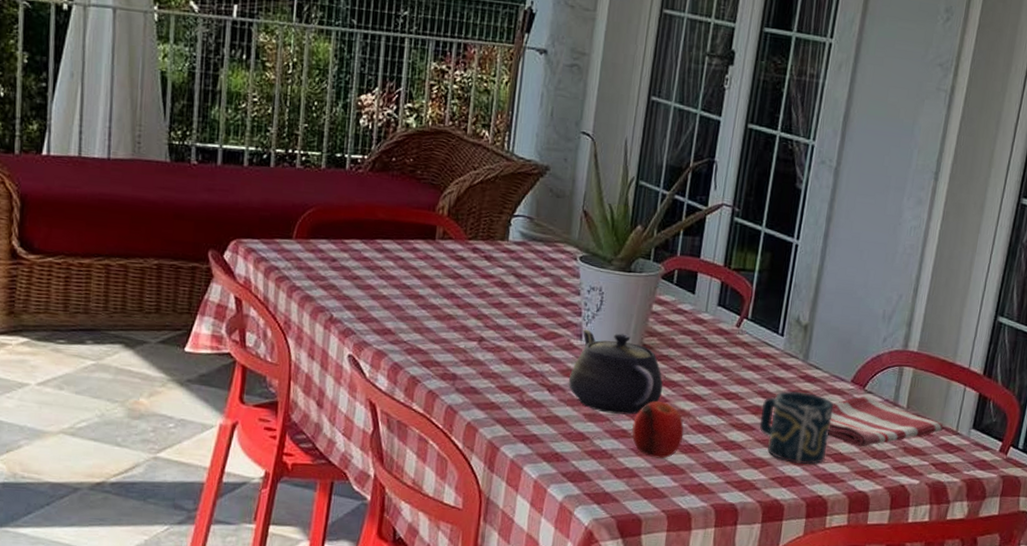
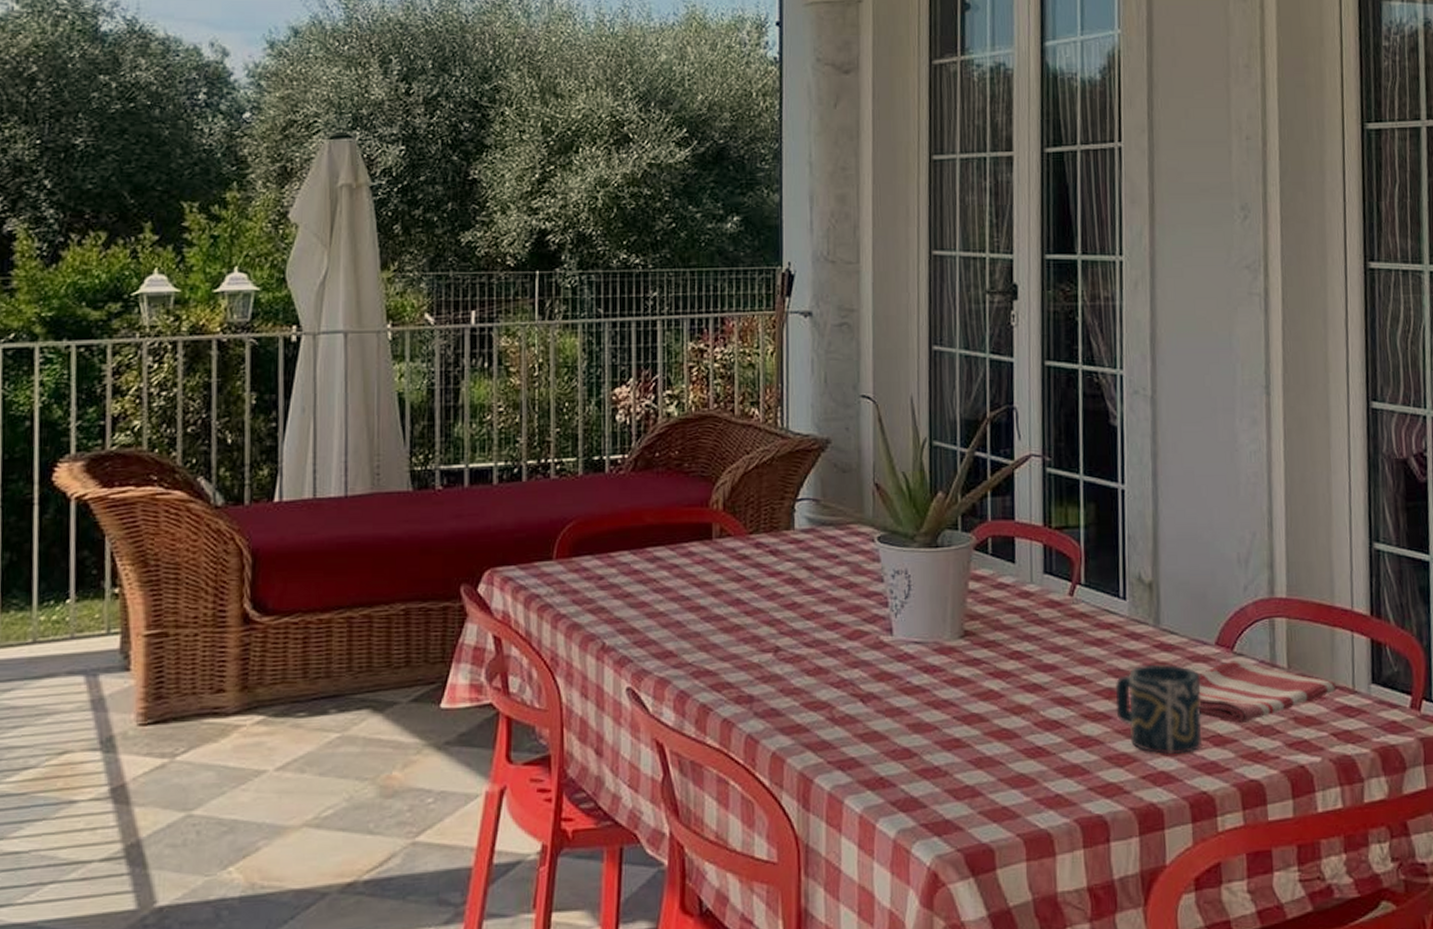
teapot: present [568,329,663,415] -> none [883,621,996,720]
fruit: present [631,401,684,459] -> none [965,698,1028,769]

